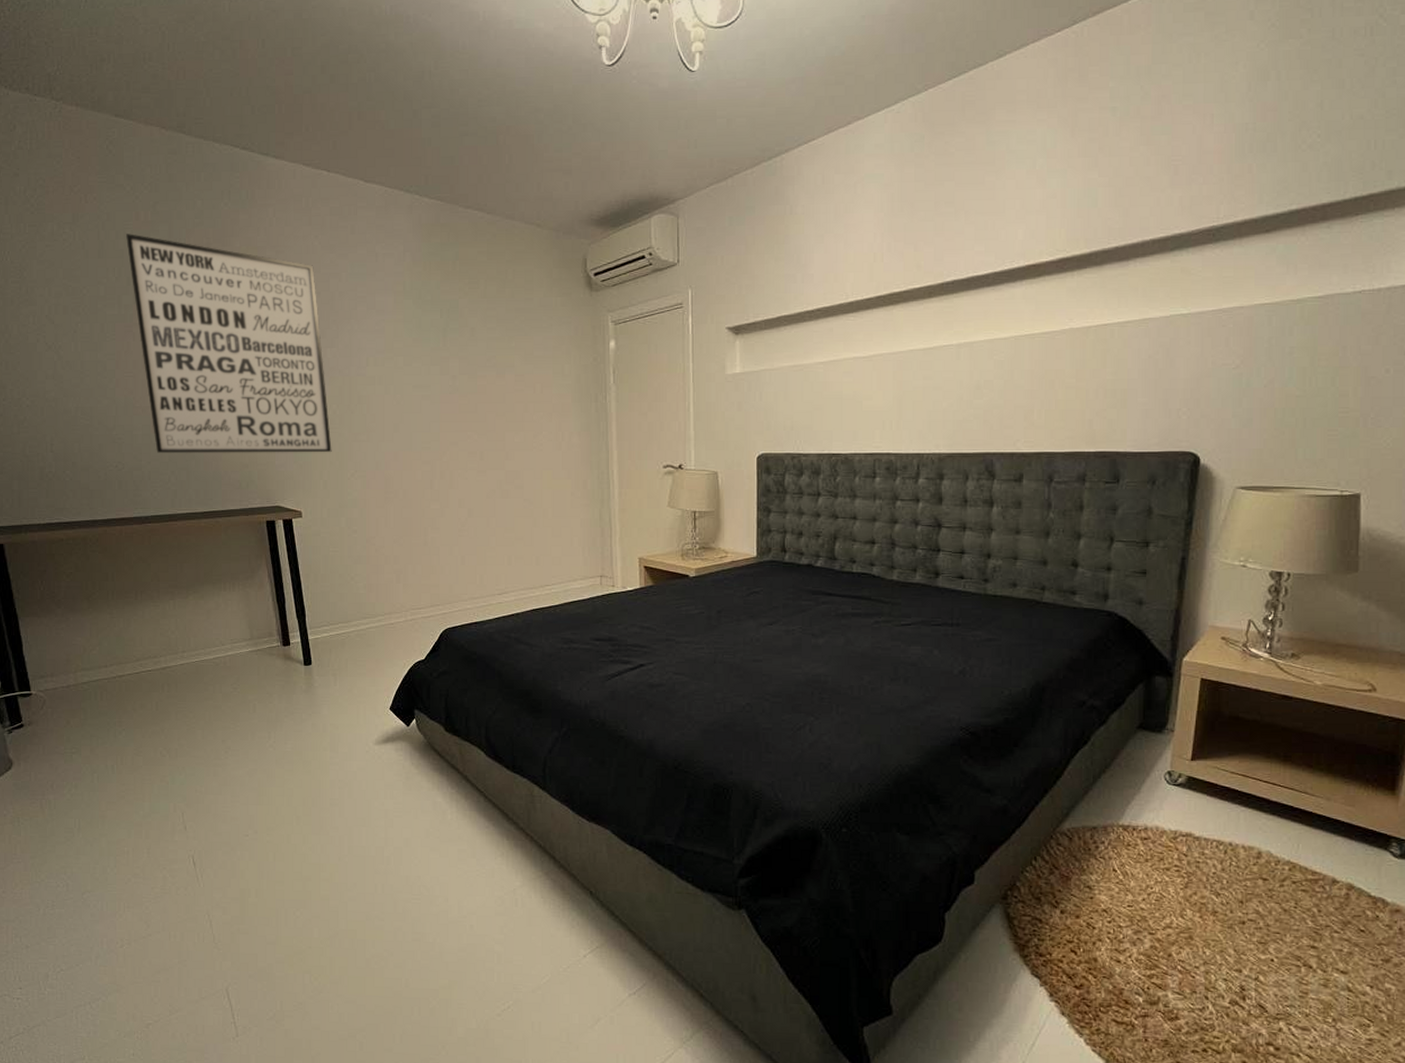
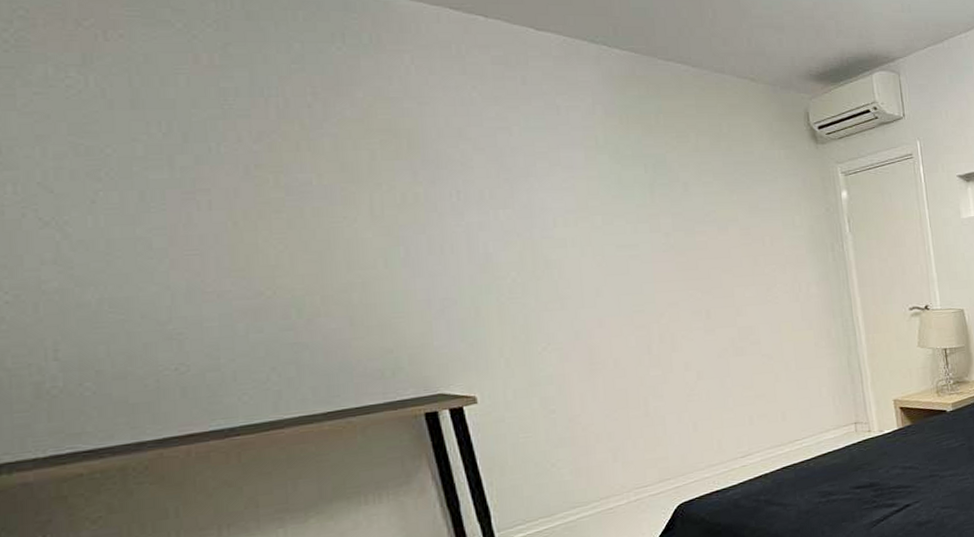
wall art: present [126,234,332,453] -> none [178,80,514,348]

